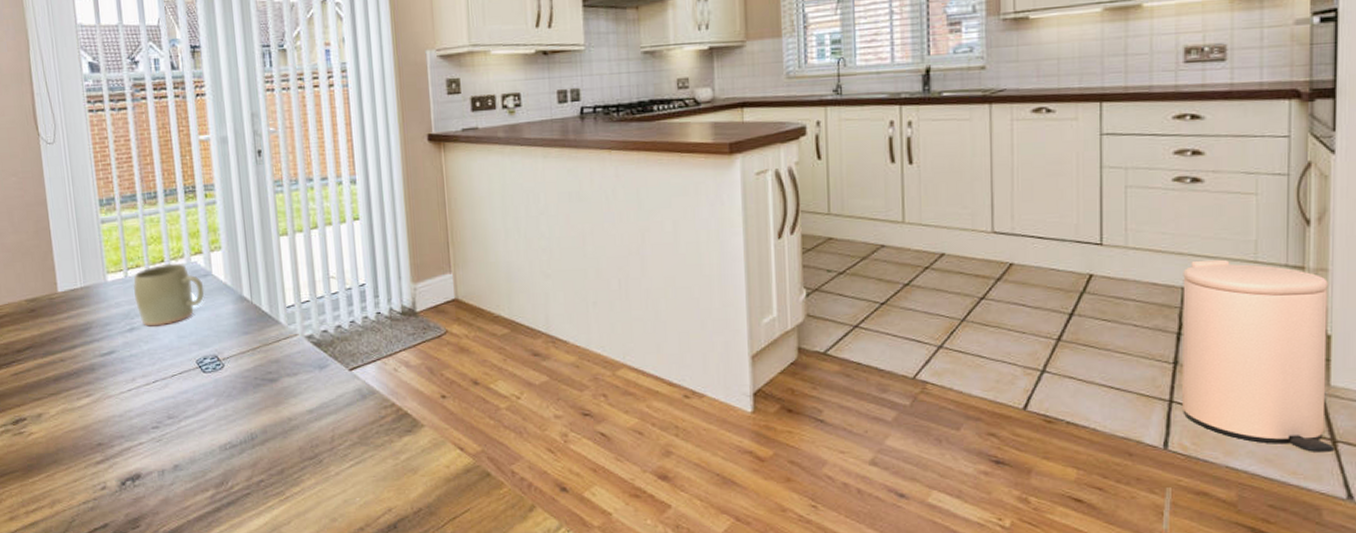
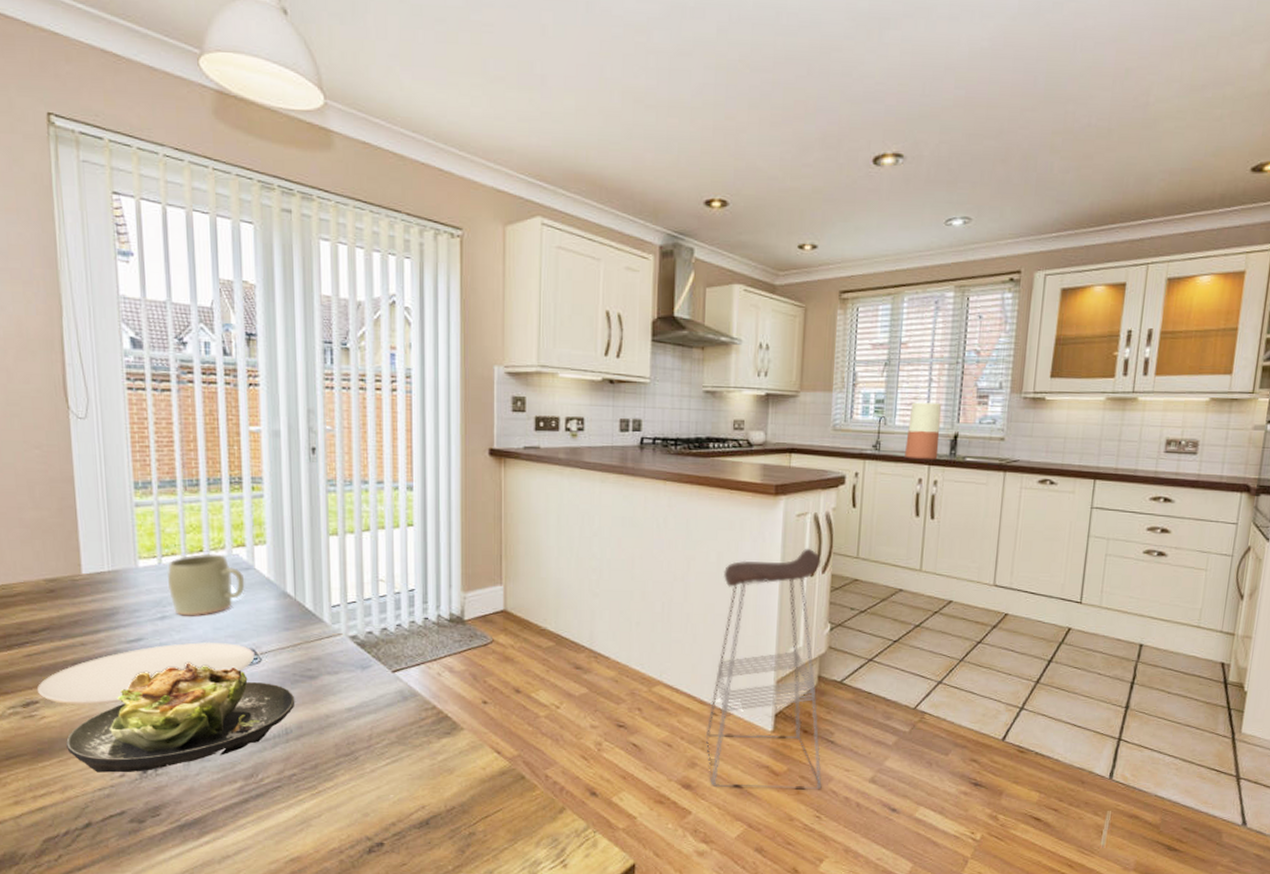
plate: none [24,350,218,421] -> present [36,641,255,706]
salad: none [52,372,259,486] -> present [66,663,295,773]
bar stool: none [678,208,815,477] -> present [705,548,822,790]
vase: none [870,36,910,101] -> present [905,402,942,460]
pedal bin: present [1183,260,1335,452] -> none [1128,623,1251,787]

